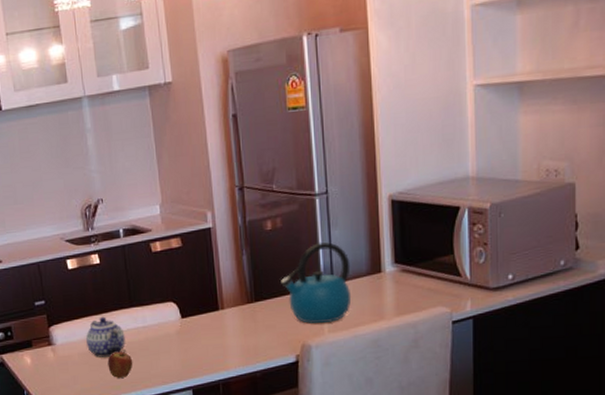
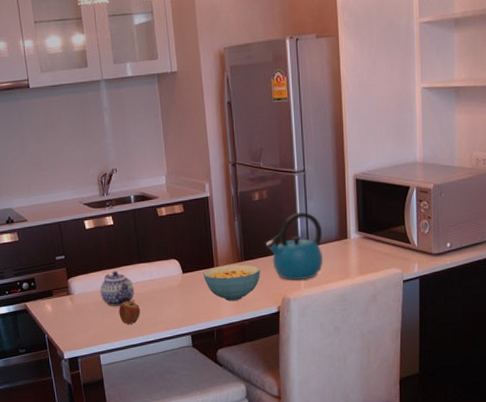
cereal bowl: none [205,306,275,350] -> present [203,264,260,302]

